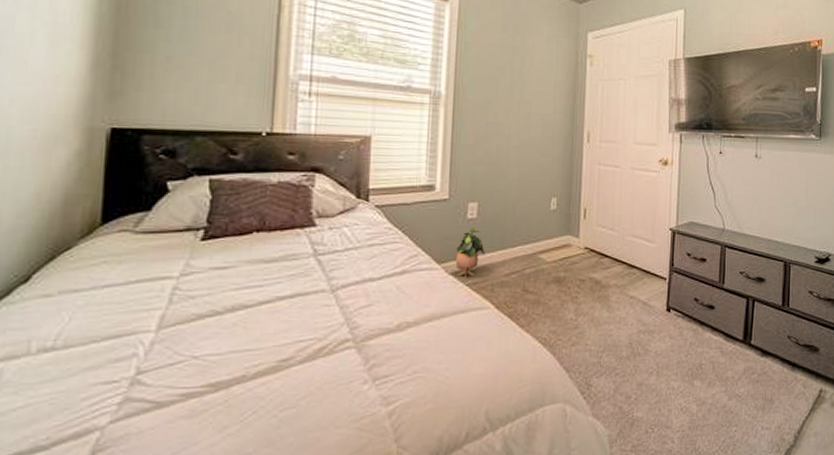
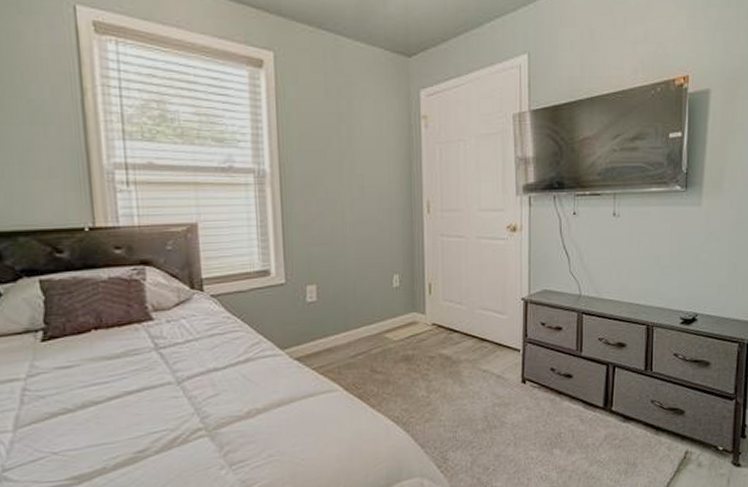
potted plant: present [455,228,485,279] -> none [298,311,328,364]

